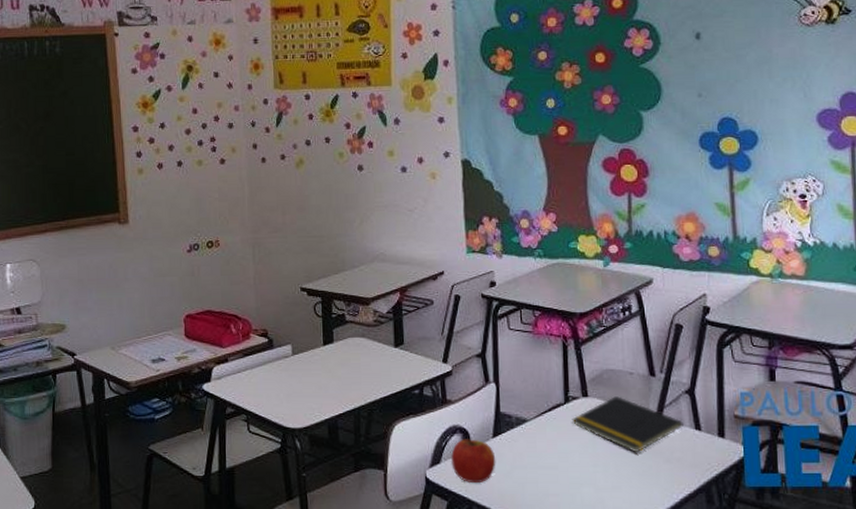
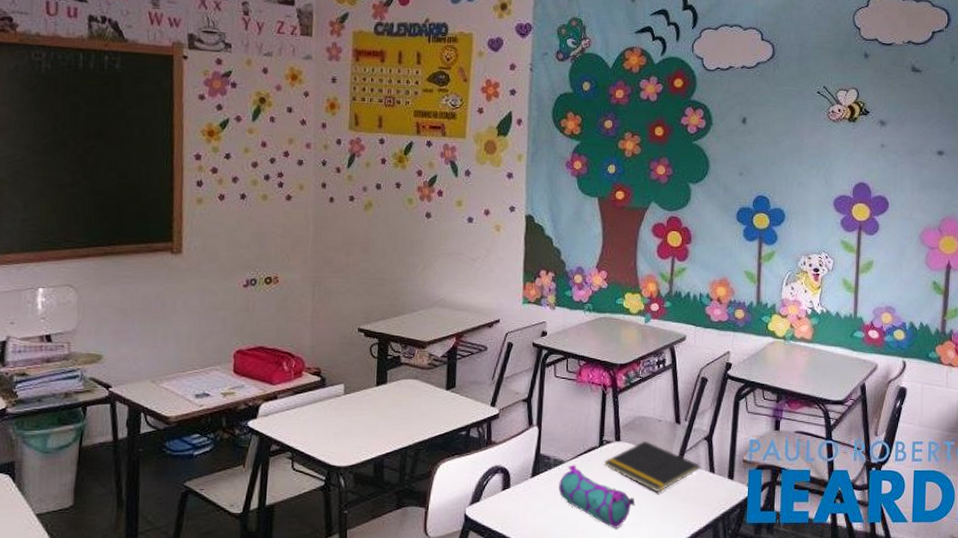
apple: present [450,439,496,484] -> none [490,478,532,520]
pencil case: none [524,423,612,492] -> present [558,464,635,528]

